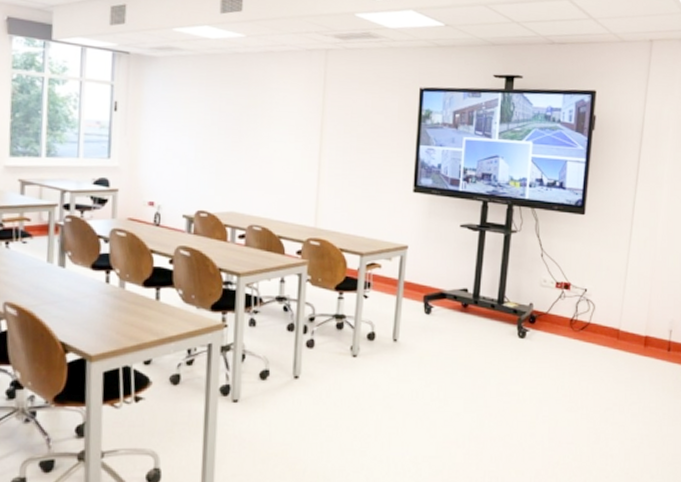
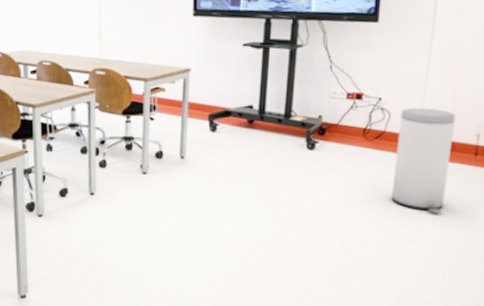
pedal bin: none [595,301,652,408] -> present [391,108,456,213]

